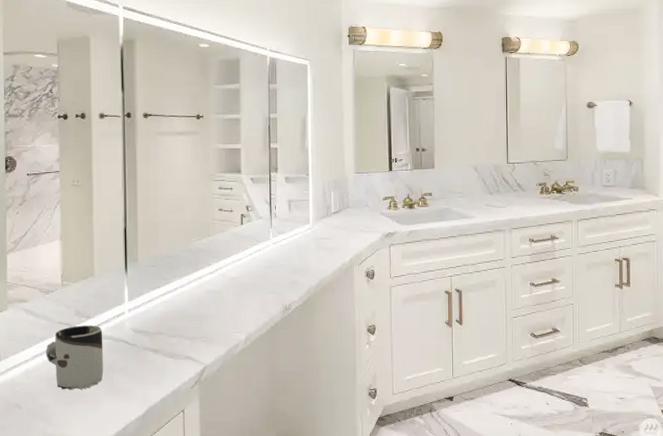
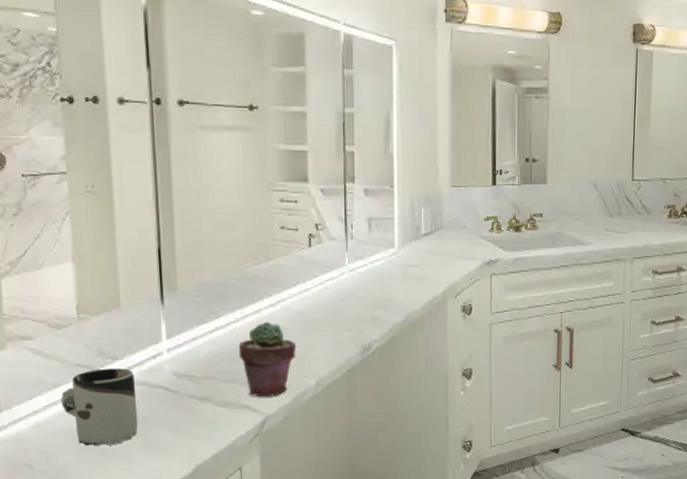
potted succulent: none [184,286,231,350] -> present [238,321,297,397]

